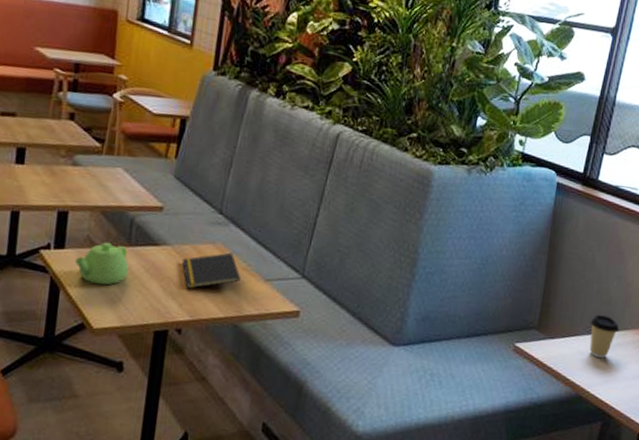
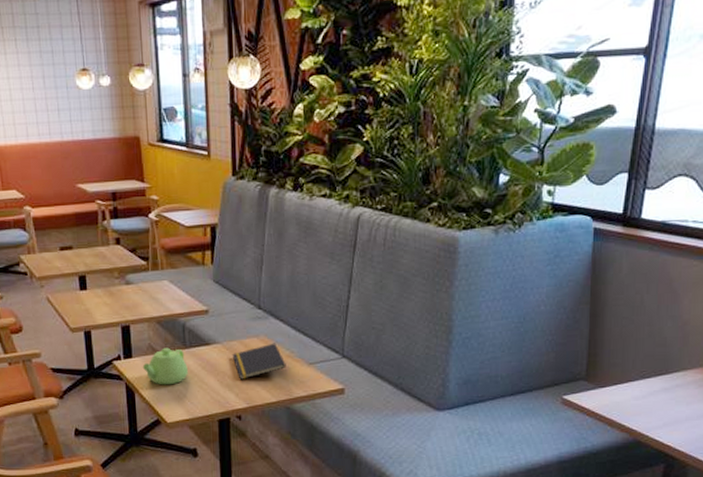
coffee cup: present [589,314,620,359] -> none [643,357,678,402]

